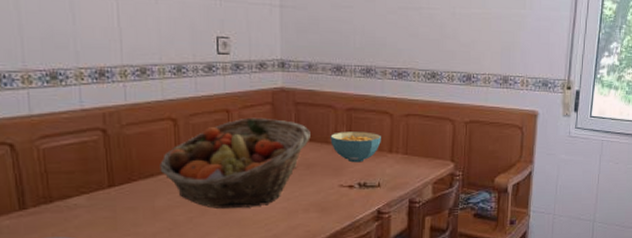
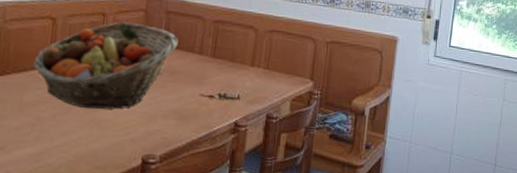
cereal bowl: present [330,131,381,163] -> none [196,42,245,74]

